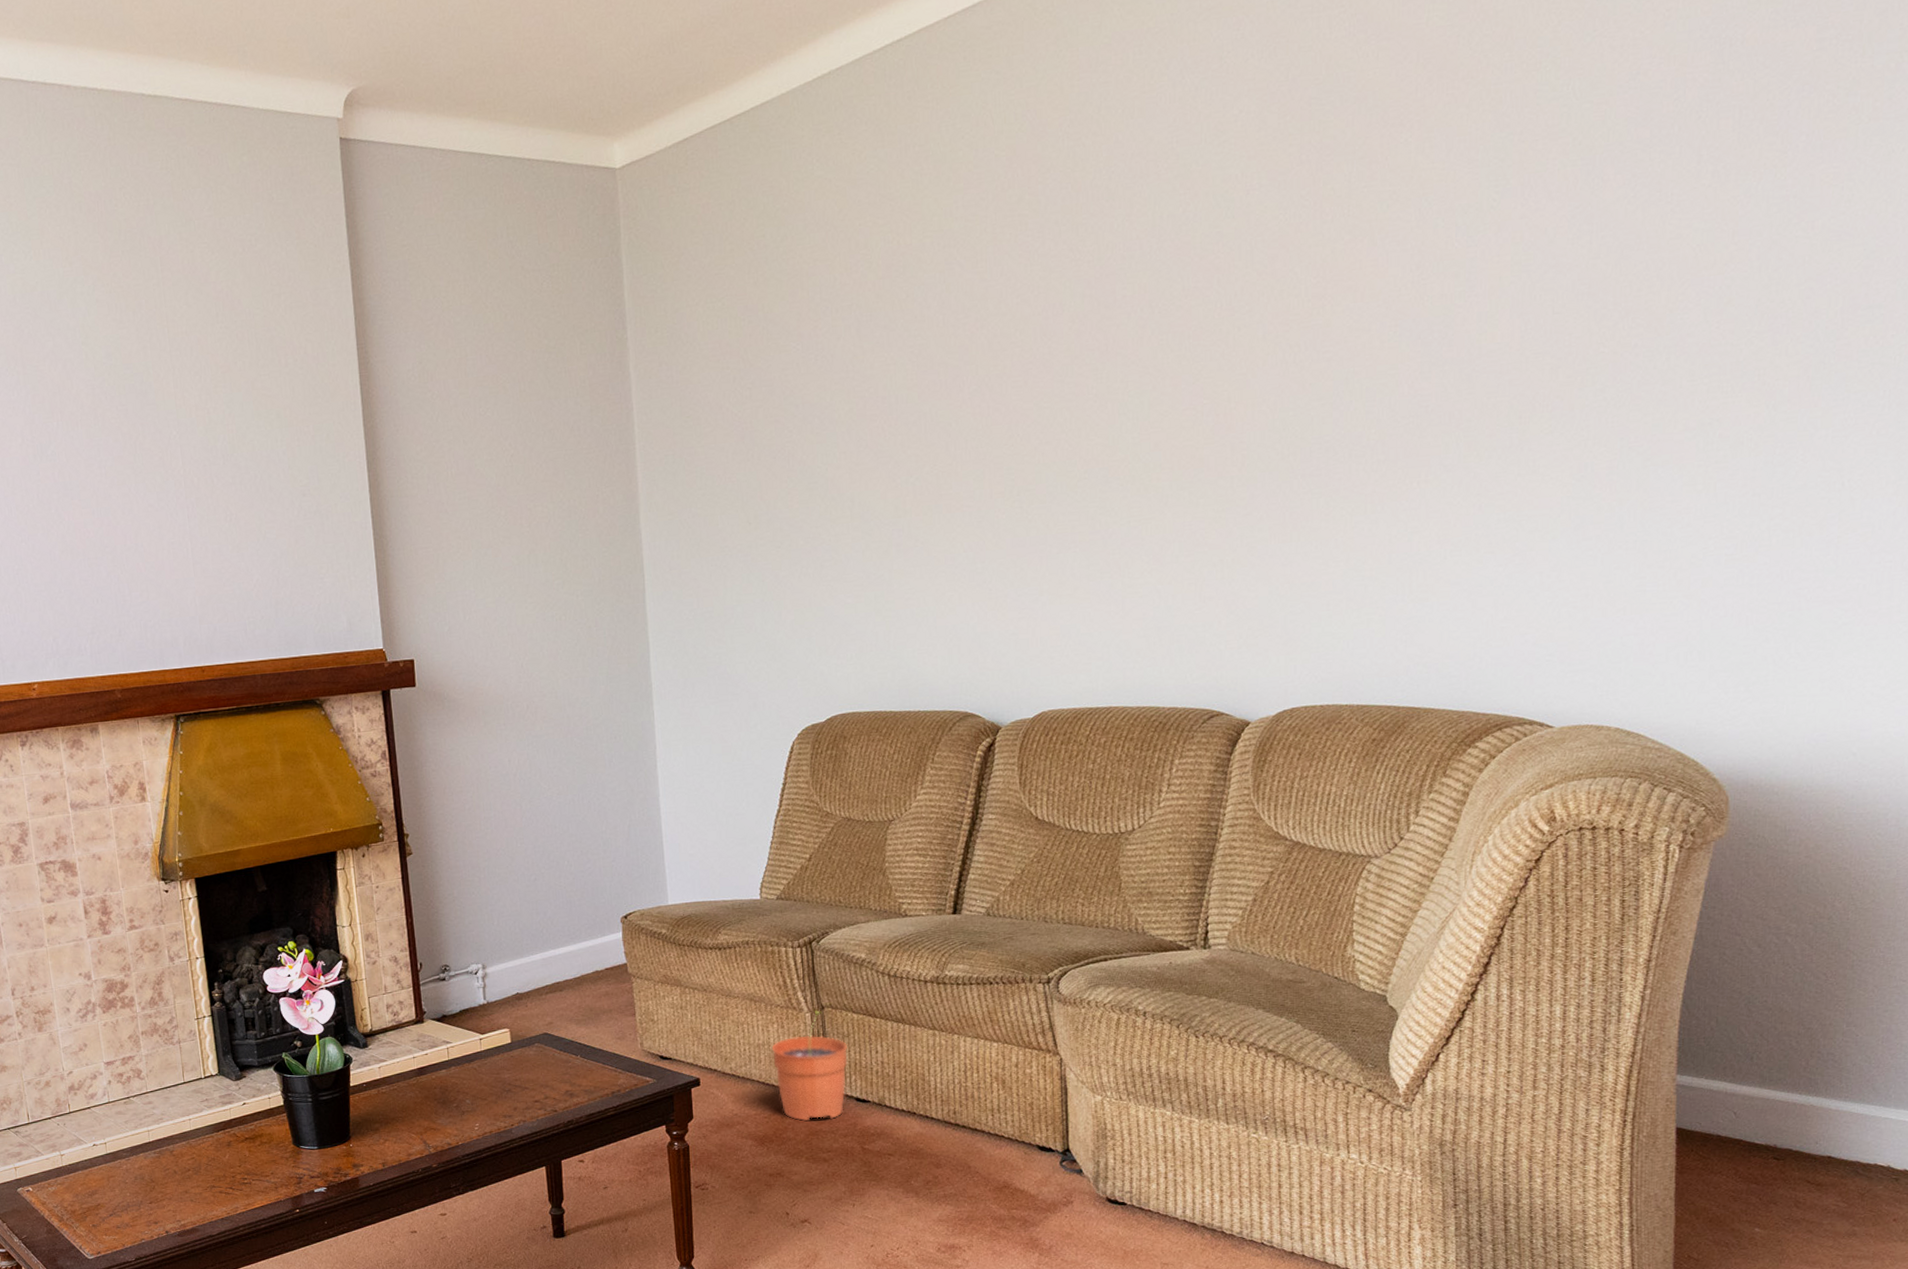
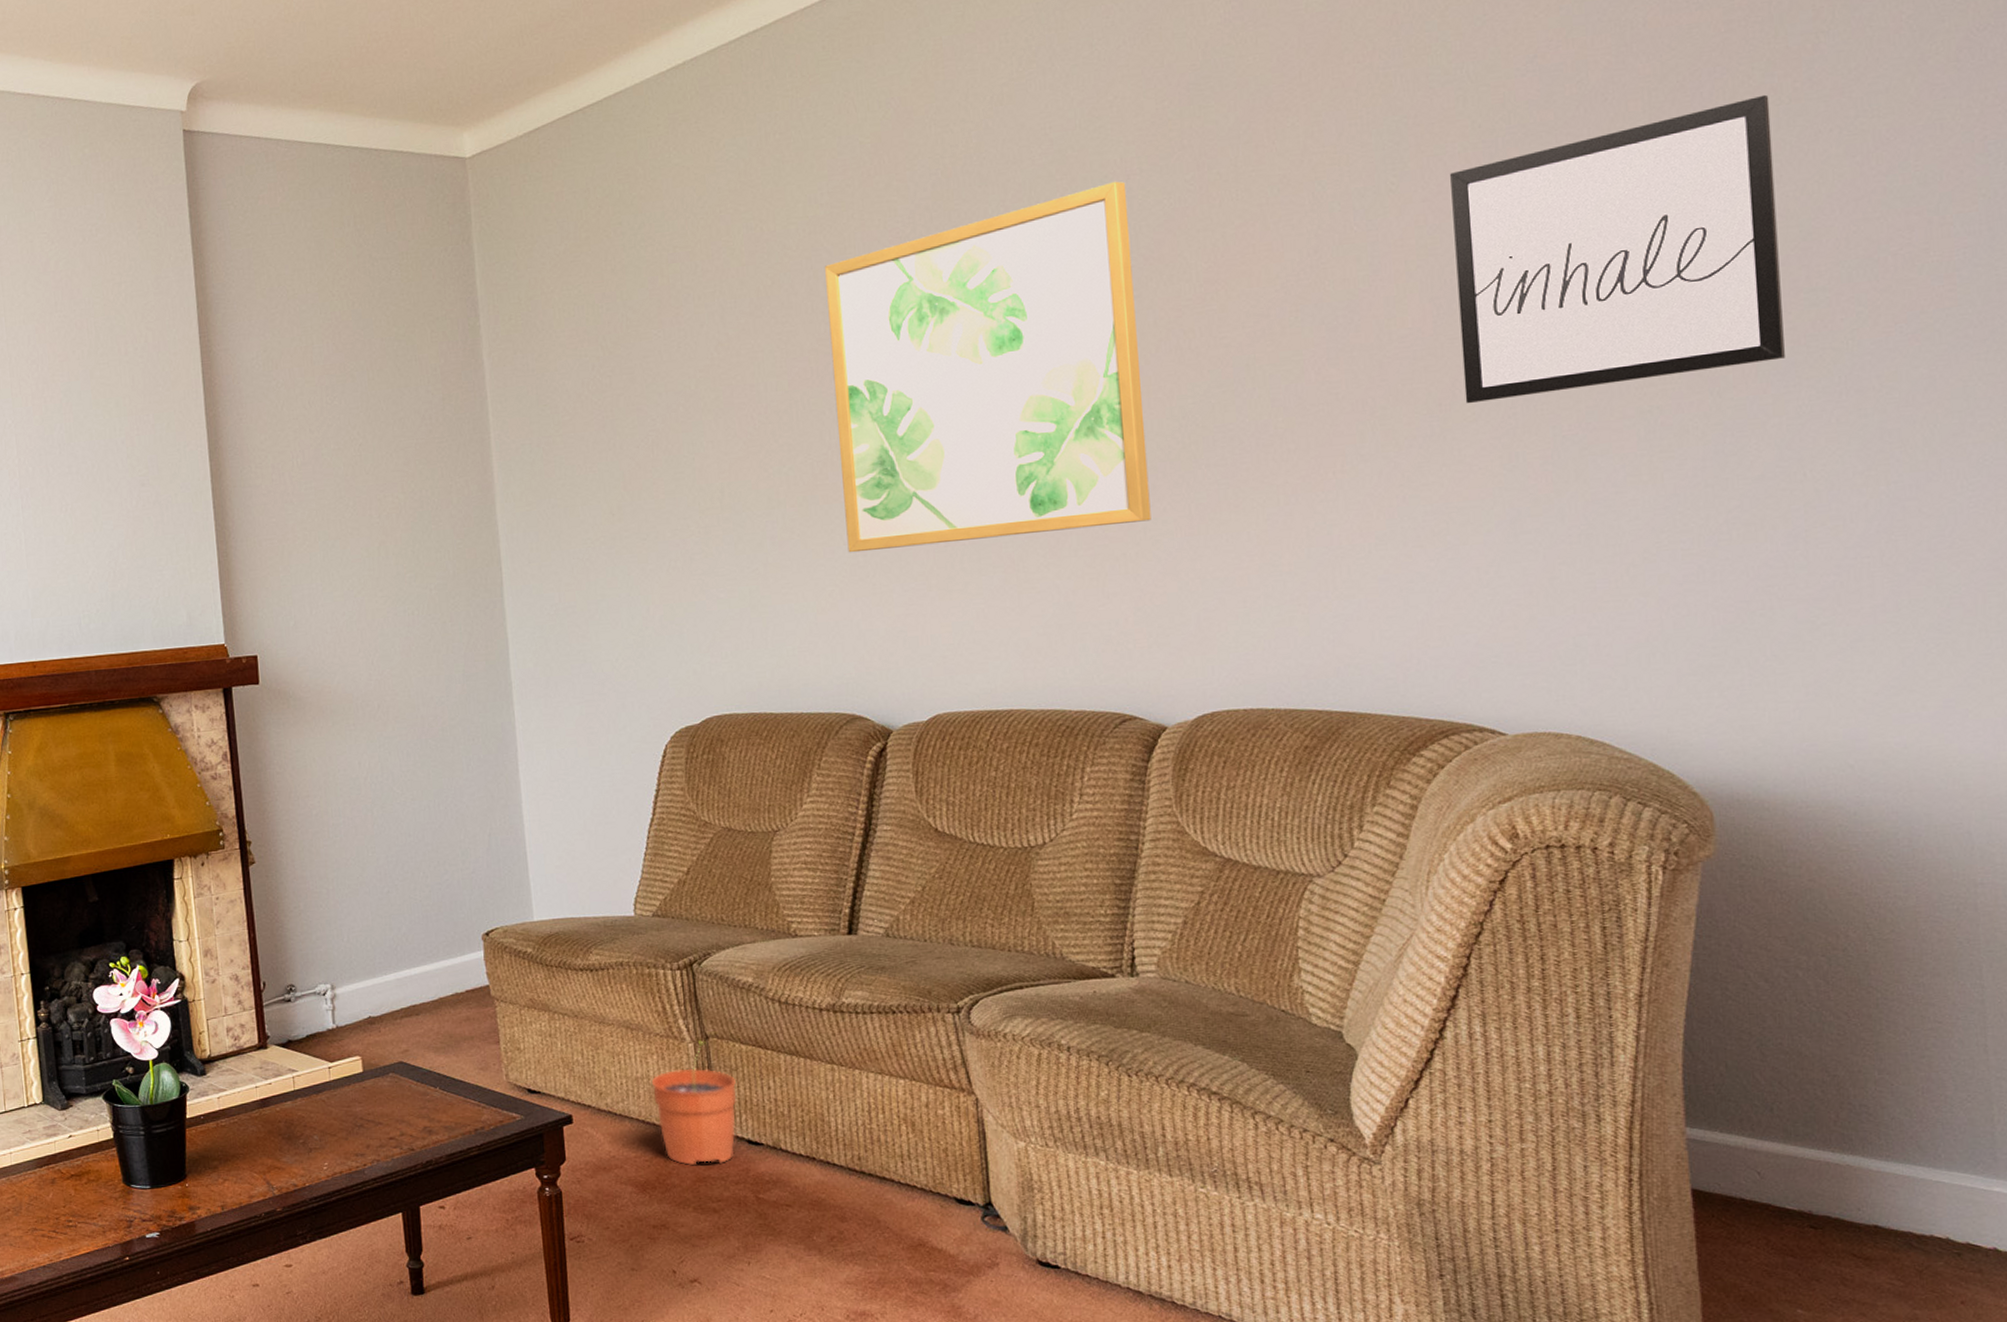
wall art: none [957,196,1248,560] -> present [825,181,1151,553]
wall art: none [1544,113,1850,417] -> present [1450,94,1785,404]

